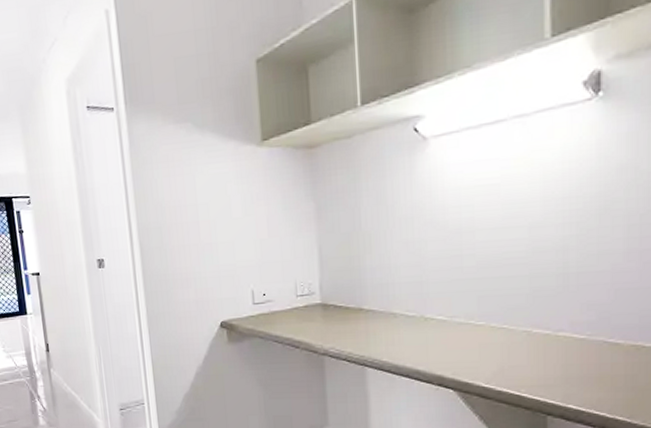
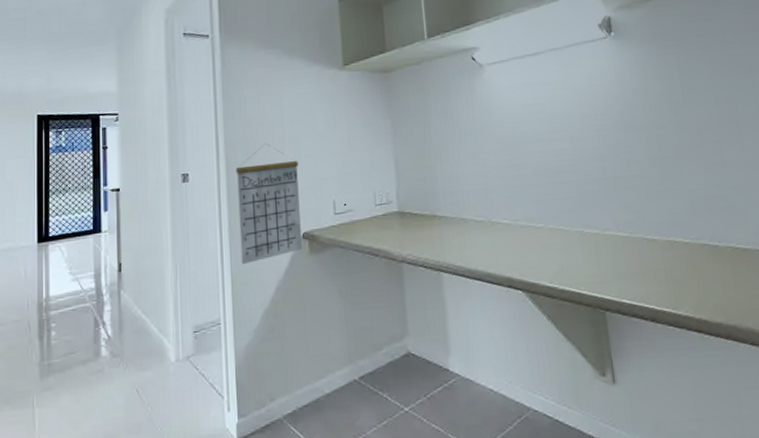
calendar: none [150,228,220,351] -> present [235,143,302,265]

